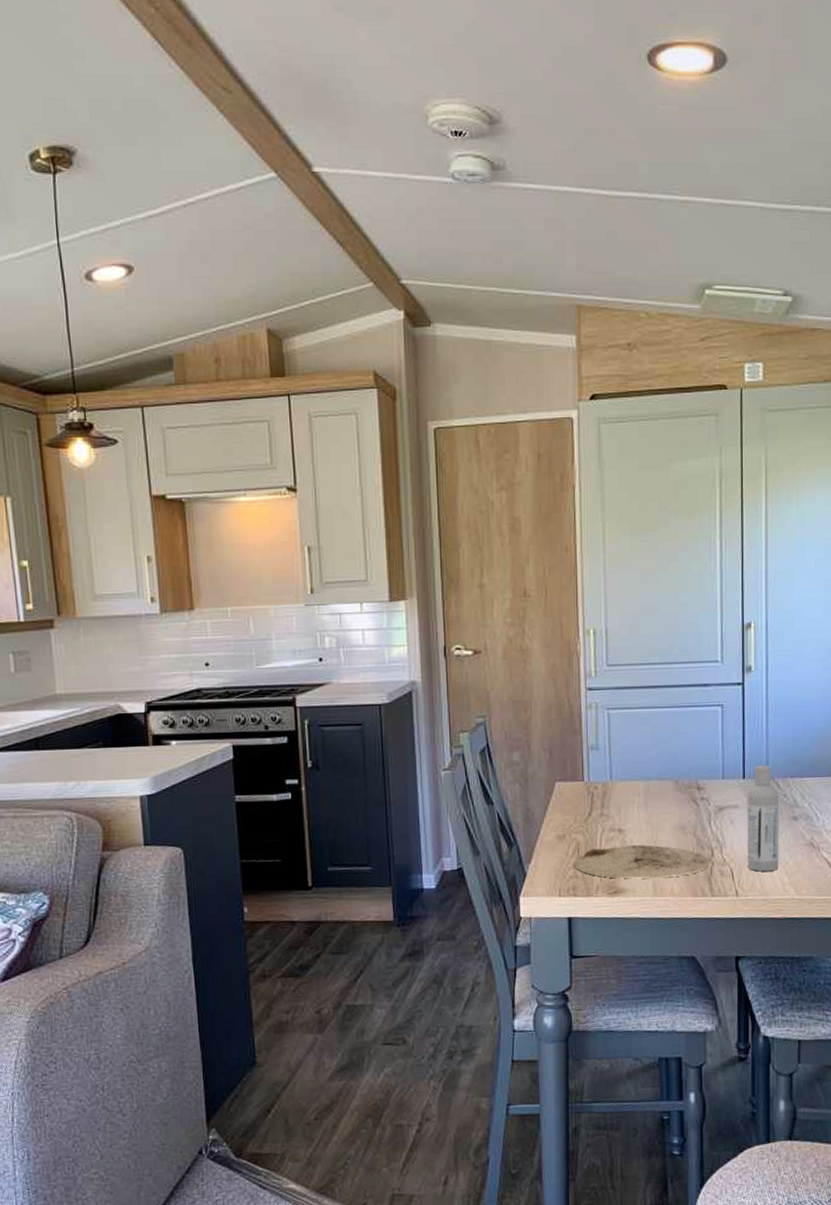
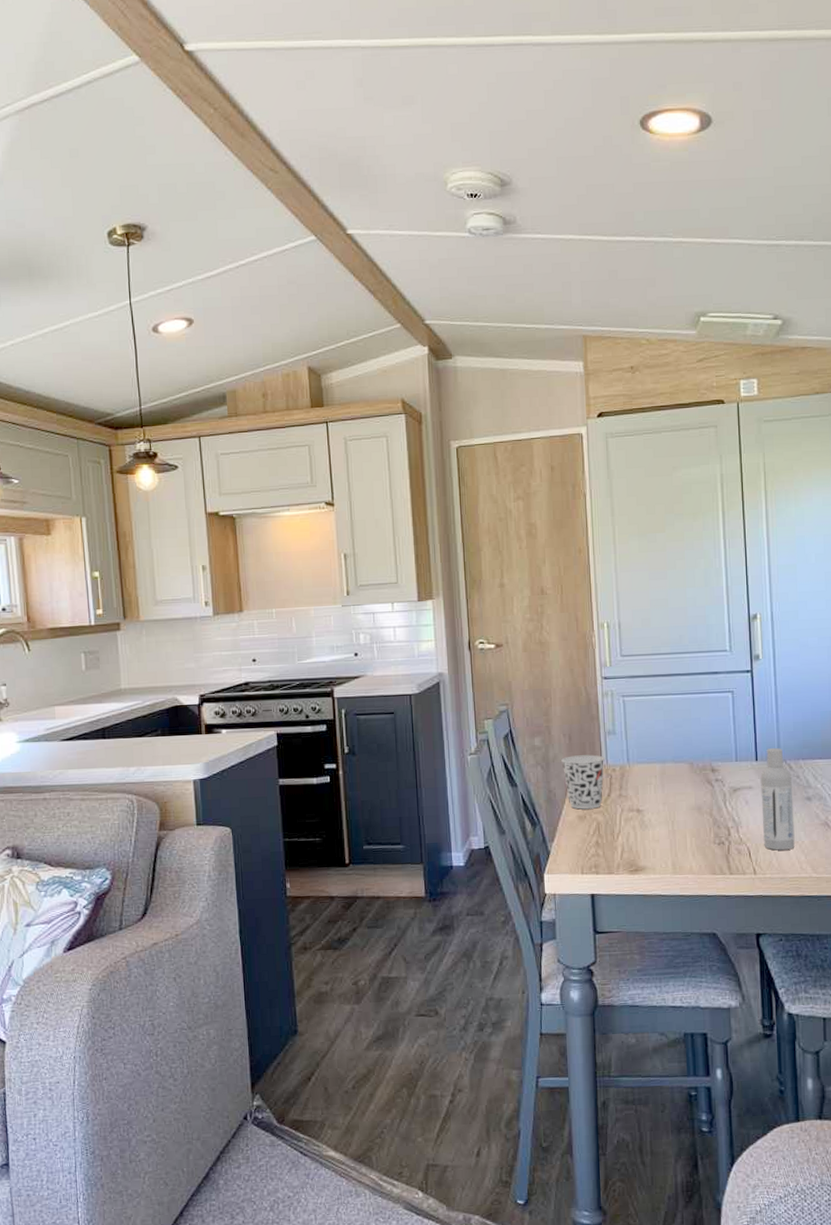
cup: none [541,771,587,829] -> present [561,754,605,810]
plate: present [574,845,710,879] -> none [595,824,727,857]

